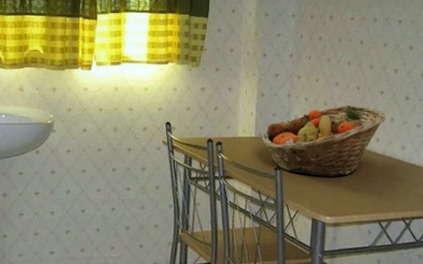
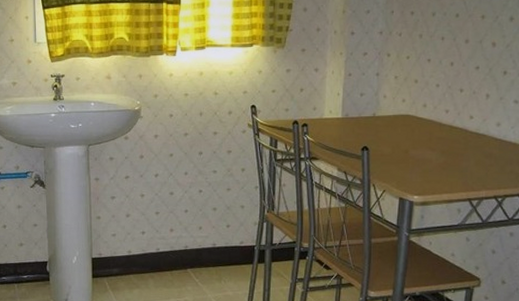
fruit basket: present [261,105,386,178] -> none [348,82,481,157]

